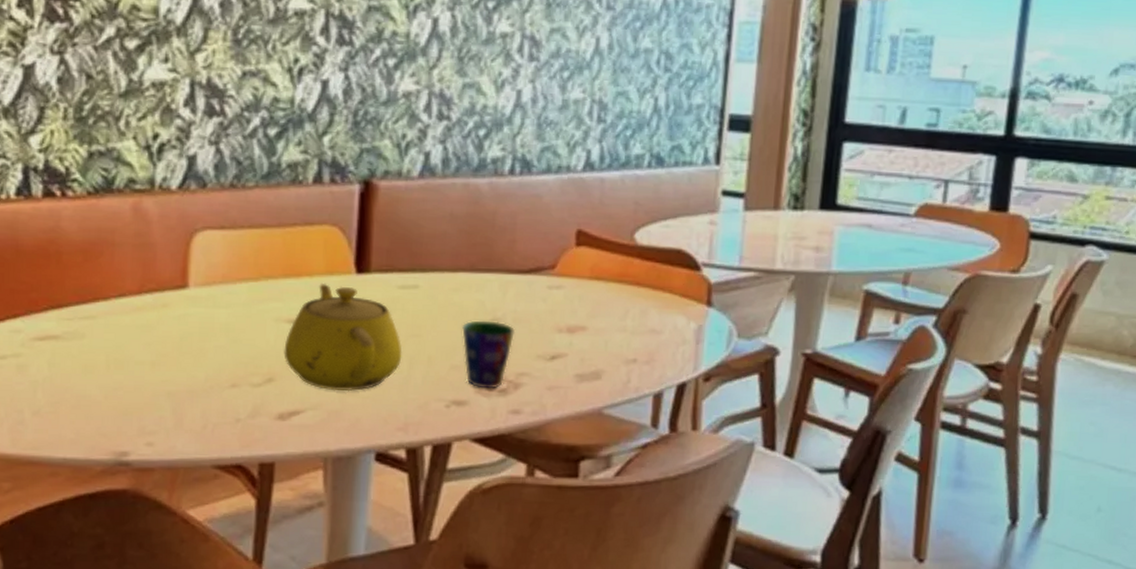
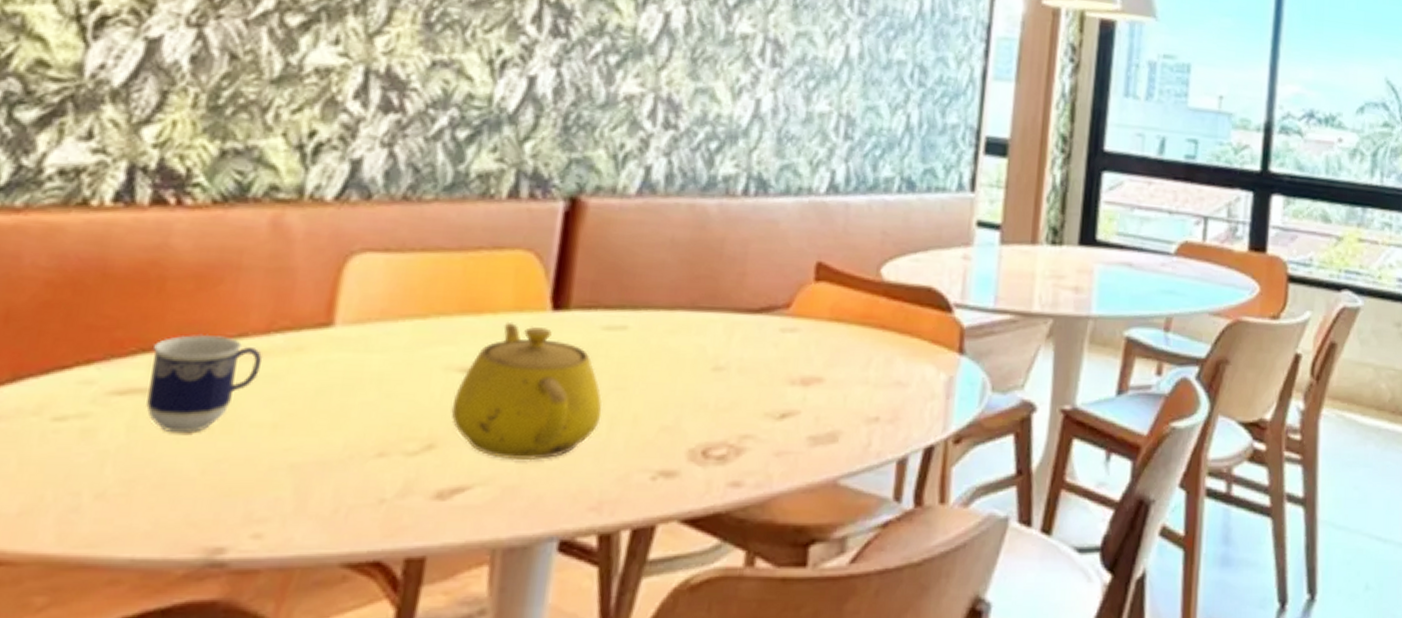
cup: none [59,294,139,369] -> present [146,333,263,434]
cup: present [461,320,516,389] -> none [676,370,741,456]

